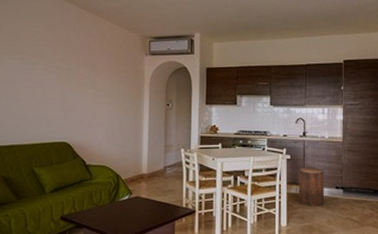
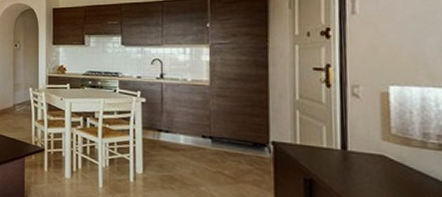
stool: present [299,167,324,207] -> none [156,112,187,156]

